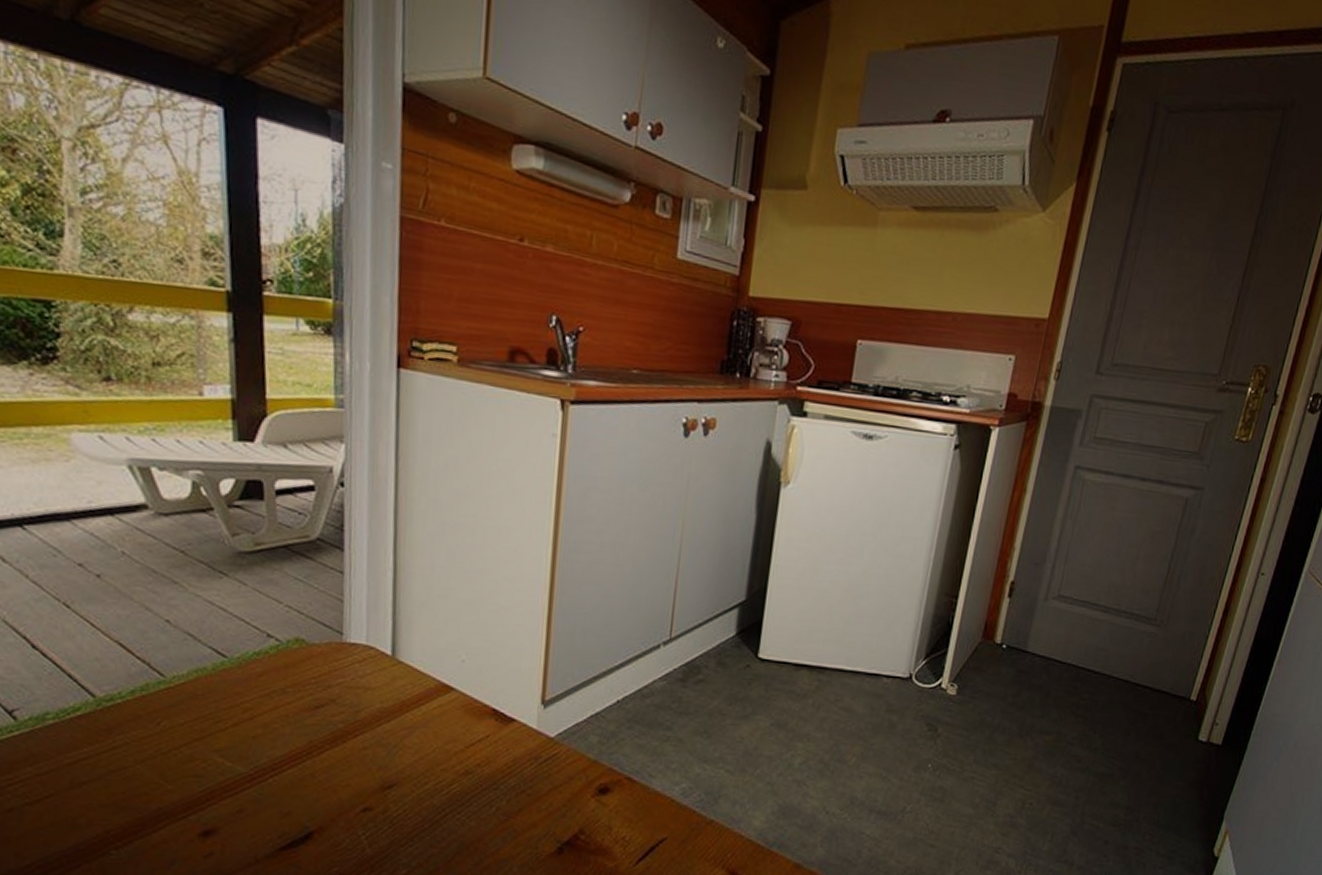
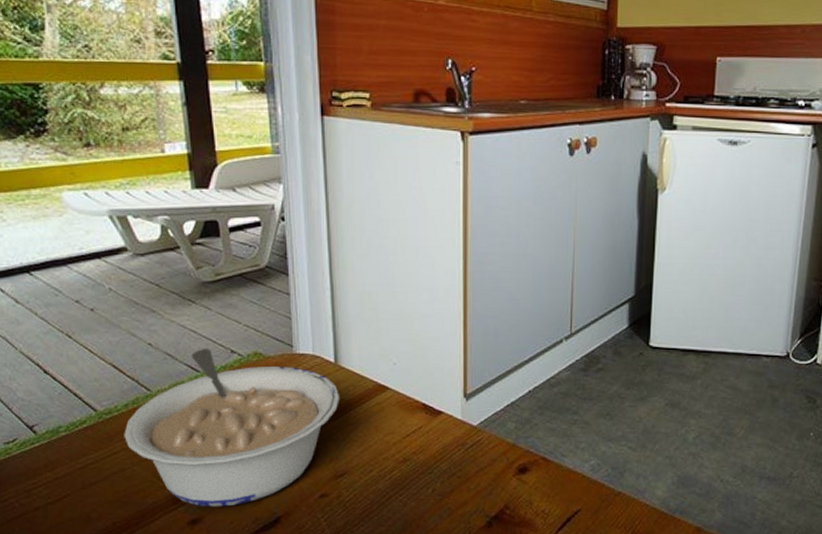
legume: none [127,629,396,818] -> present [124,348,341,507]

